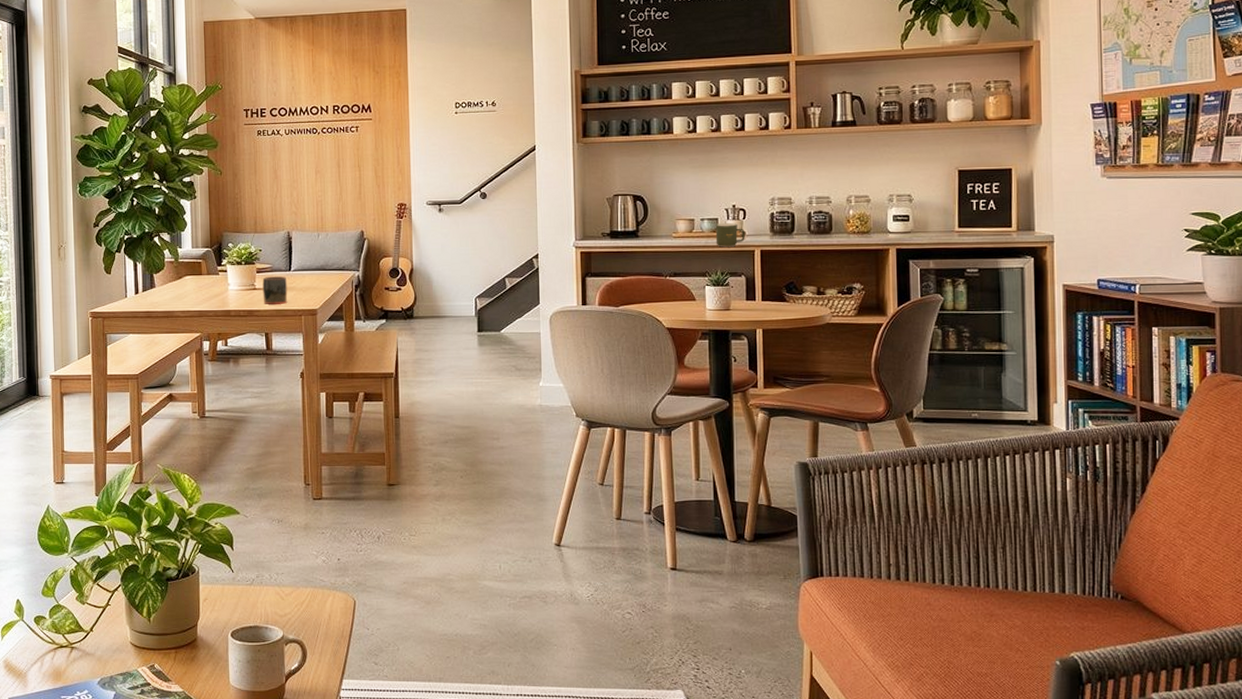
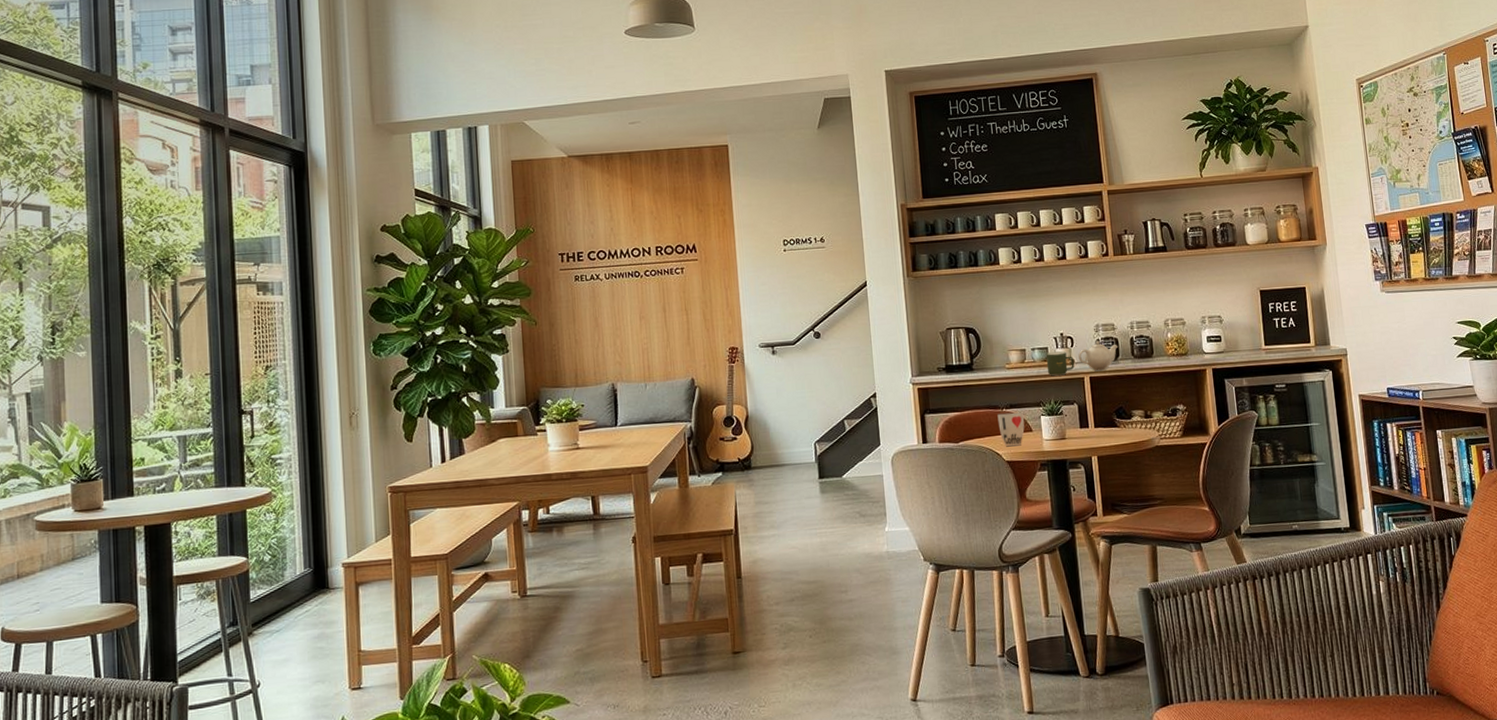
mug: present [262,276,288,304] -> none [586,432,615,465]
cup: none [660,281,688,314] -> present [997,412,1025,447]
teapot: none [750,214,794,245] -> present [1078,340,1119,371]

